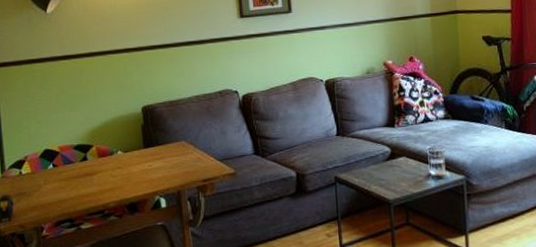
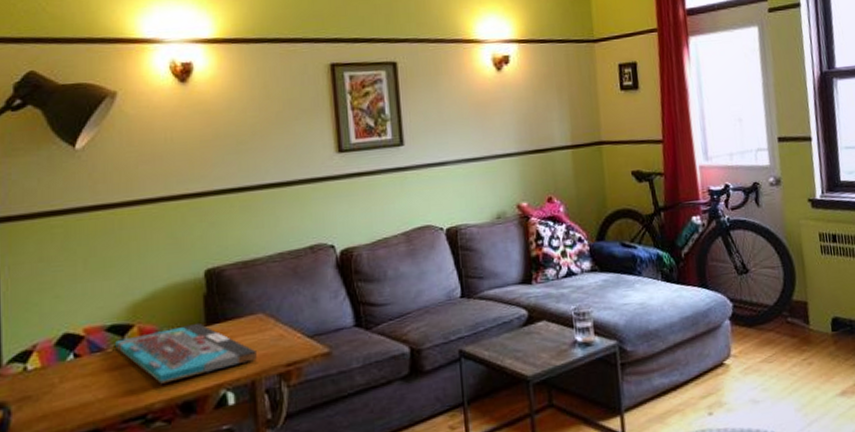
board game: none [81,146,181,189] -> present [116,322,257,384]

